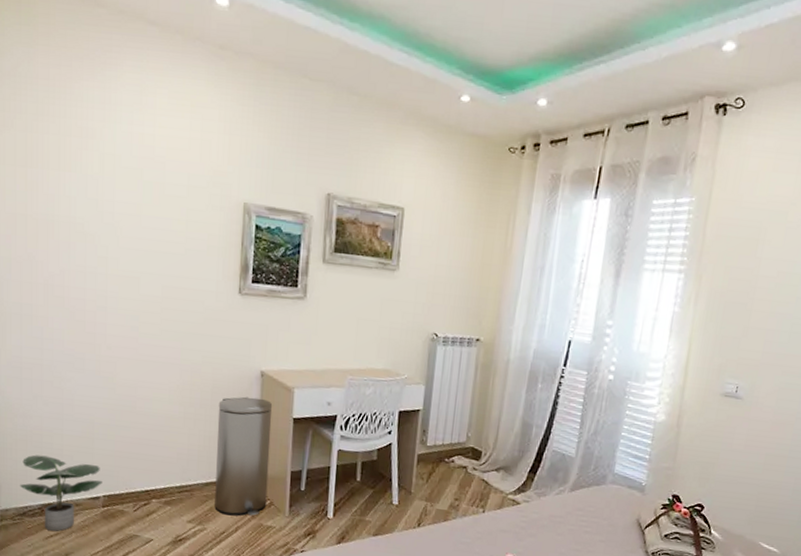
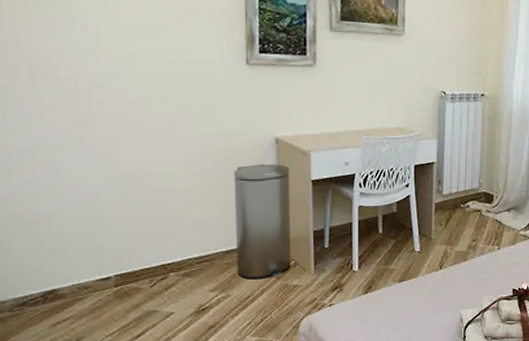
potted plant: present [20,454,102,532] -> none [17,241,113,317]

